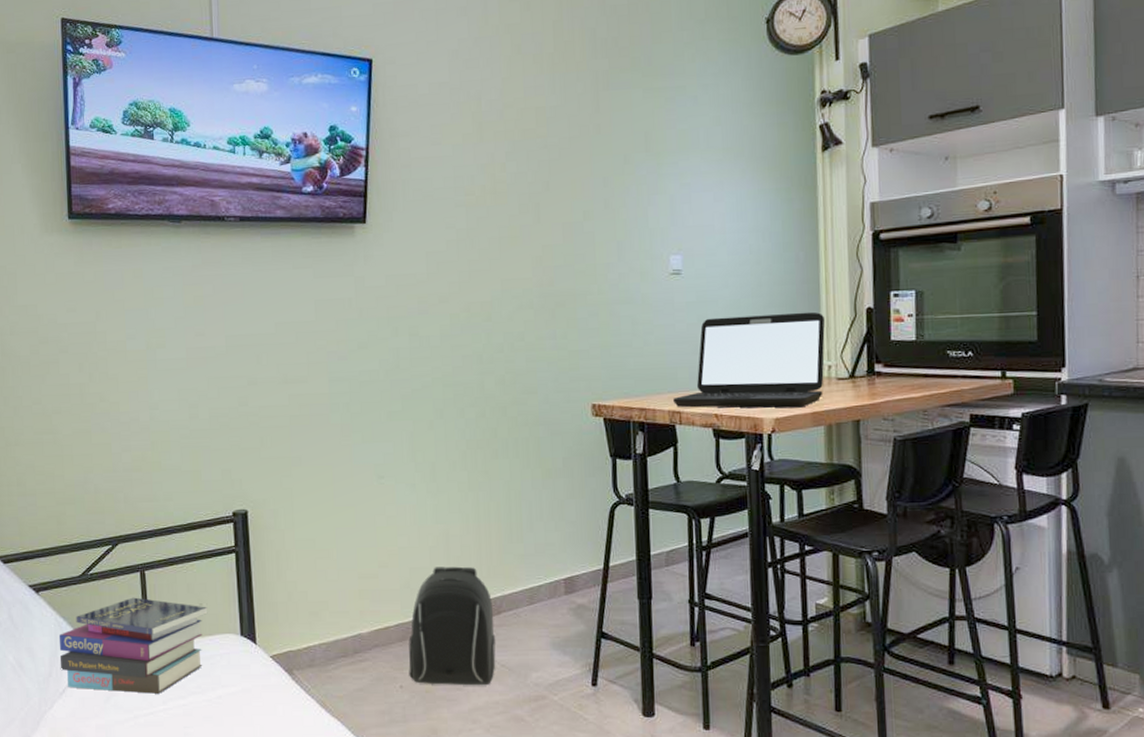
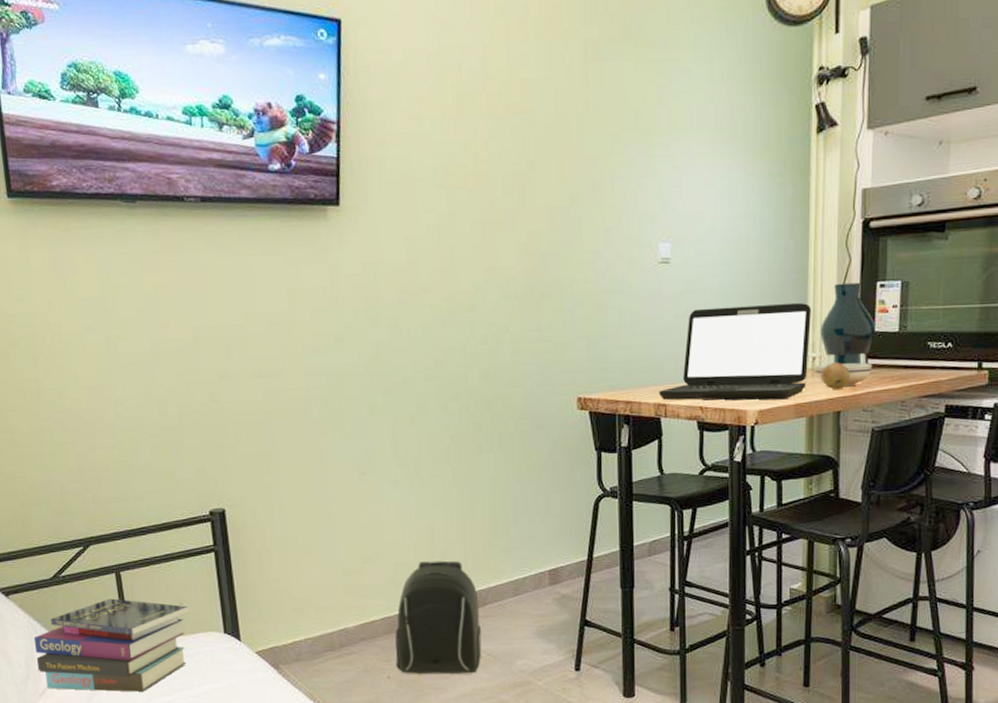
bowl: none [830,371,891,394] -> present [813,363,873,386]
vase: none [835,292,892,374] -> present [820,282,876,366]
fruit: none [837,371,869,399] -> present [820,363,851,390]

